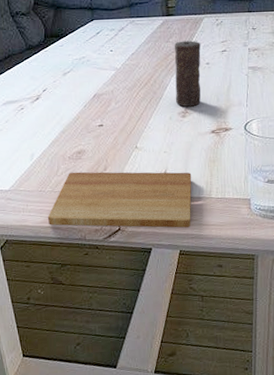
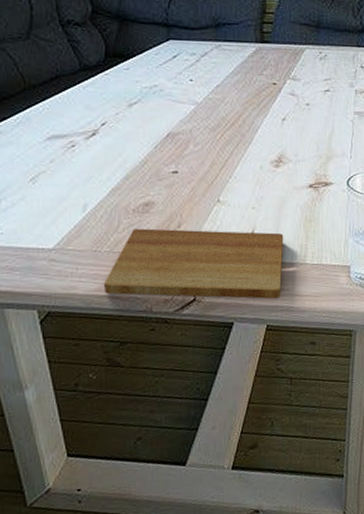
candle: present [174,40,201,107] -> none [267,75,300,154]

